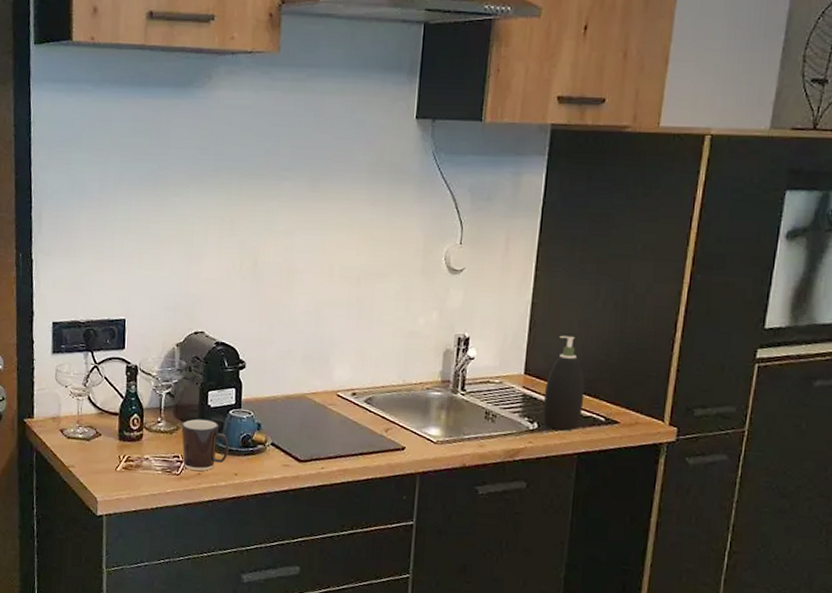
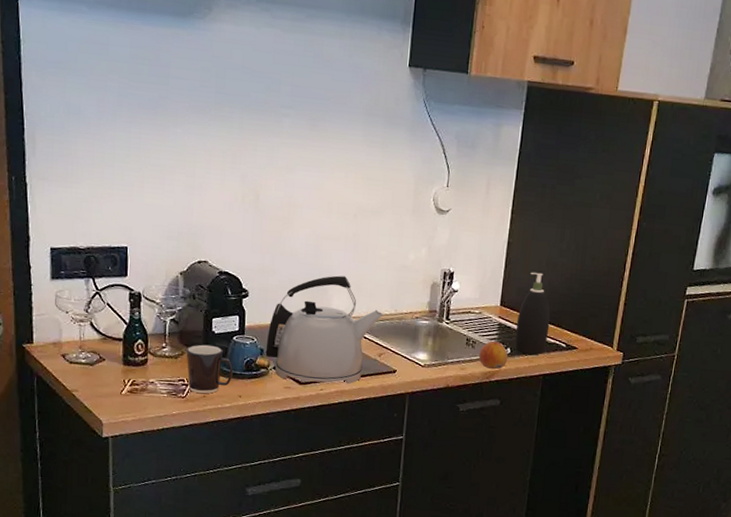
kettle: none [261,344,390,463] -> present [264,275,384,385]
fruit: none [500,414,535,447] -> present [479,340,508,370]

